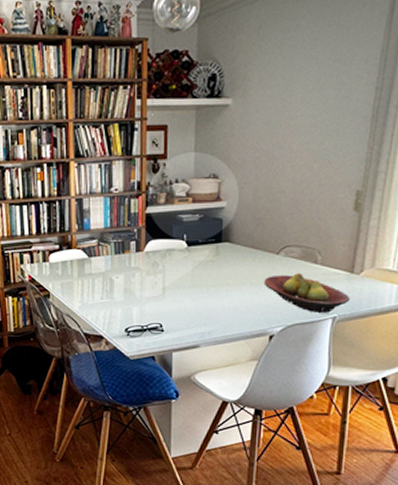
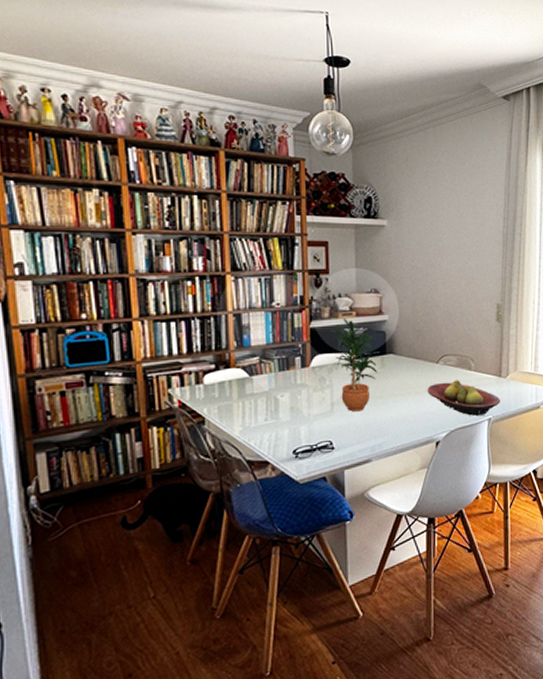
potted plant: none [163,203,211,298] -> present [328,317,377,412]

